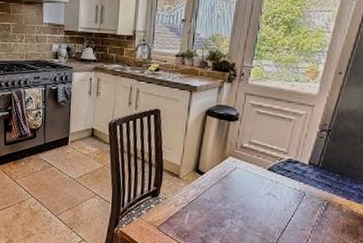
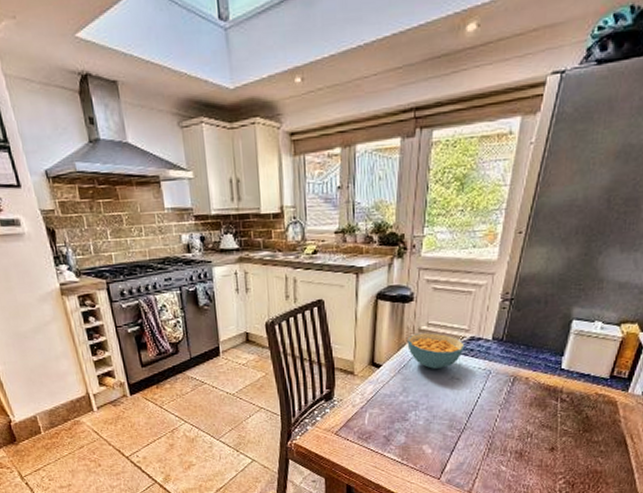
cereal bowl: none [229,149,282,184] -> present [407,333,465,369]

